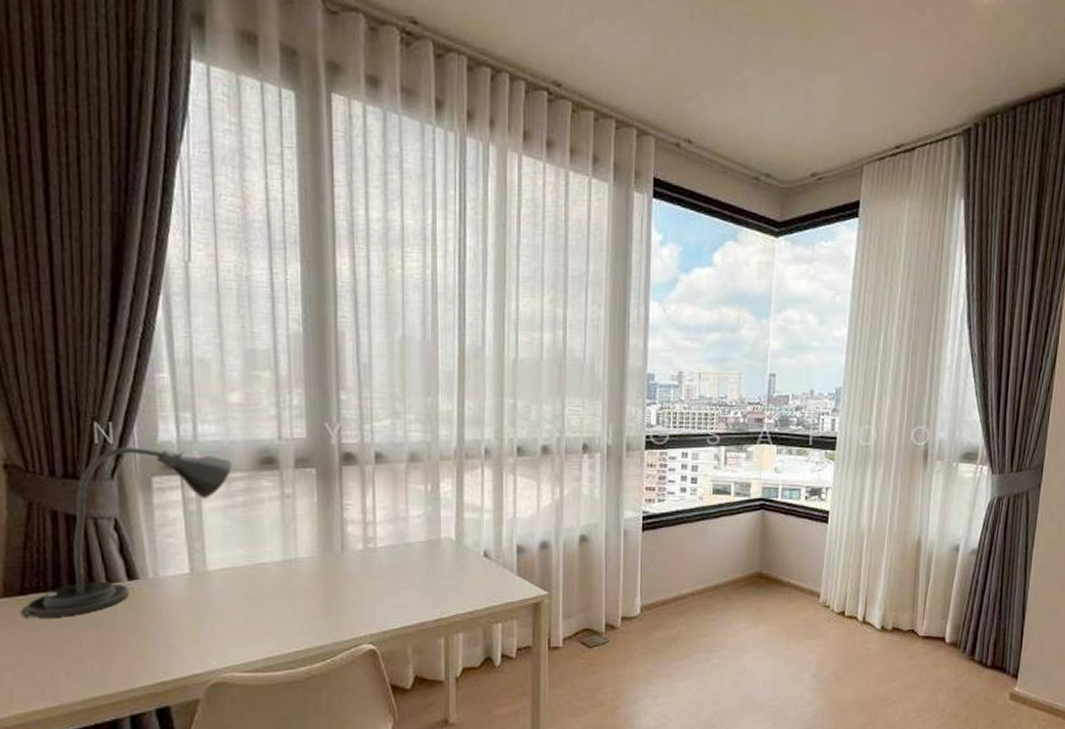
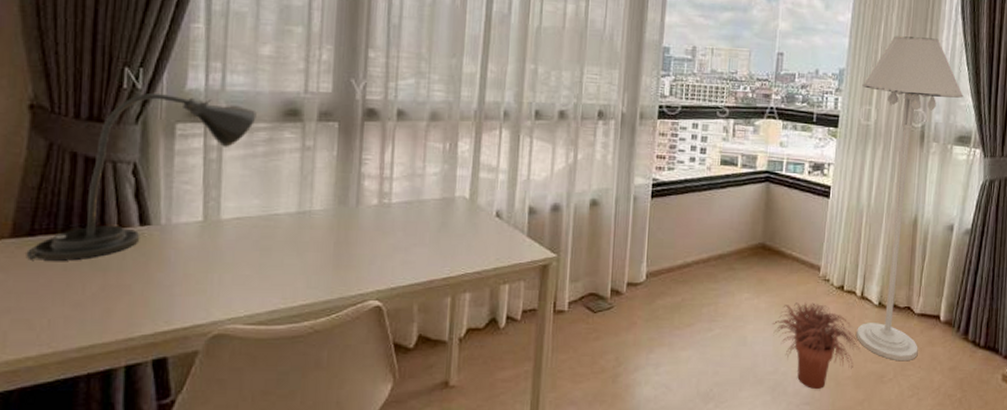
potted plant: none [772,629,864,714] -> present [773,302,862,389]
floor lamp: none [859,349,970,684] -> present [856,36,963,362]

